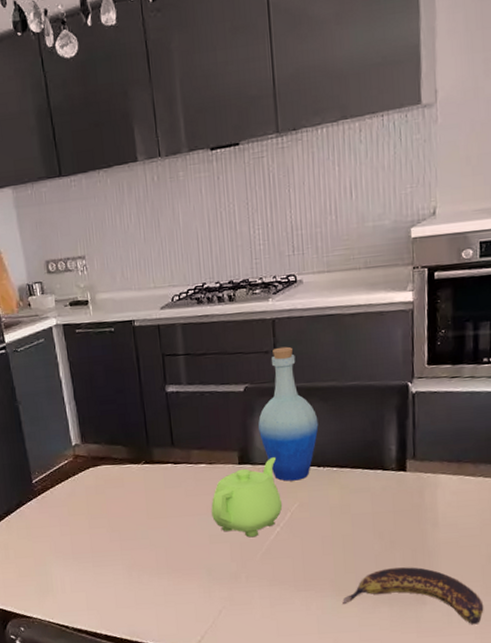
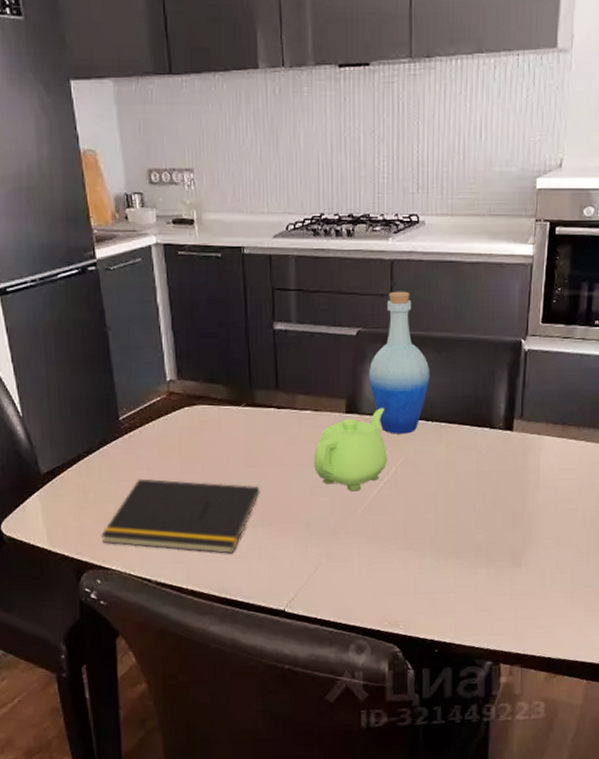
notepad: none [22,534,163,601] -> present [101,478,260,554]
banana: present [343,567,484,625] -> none [441,528,575,589]

